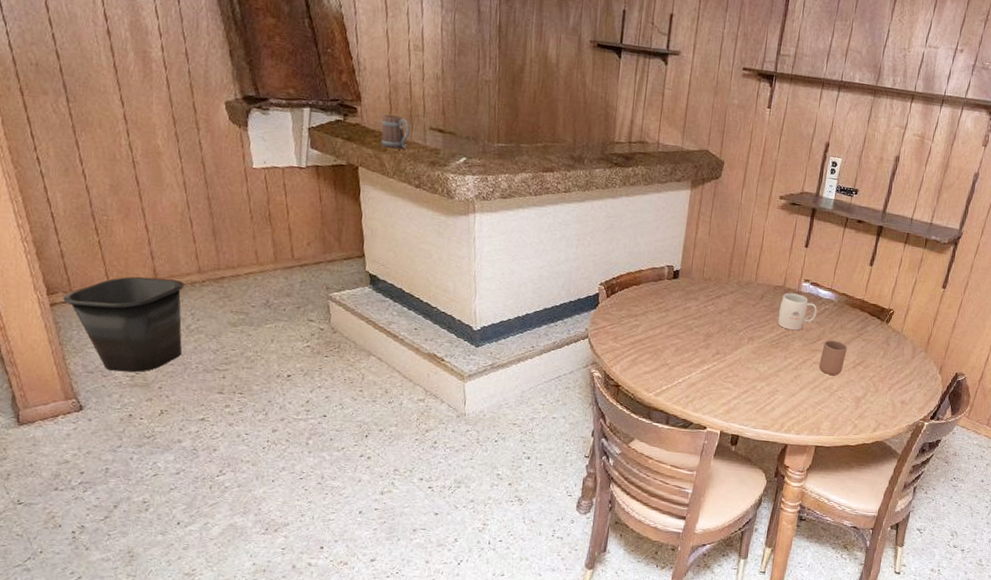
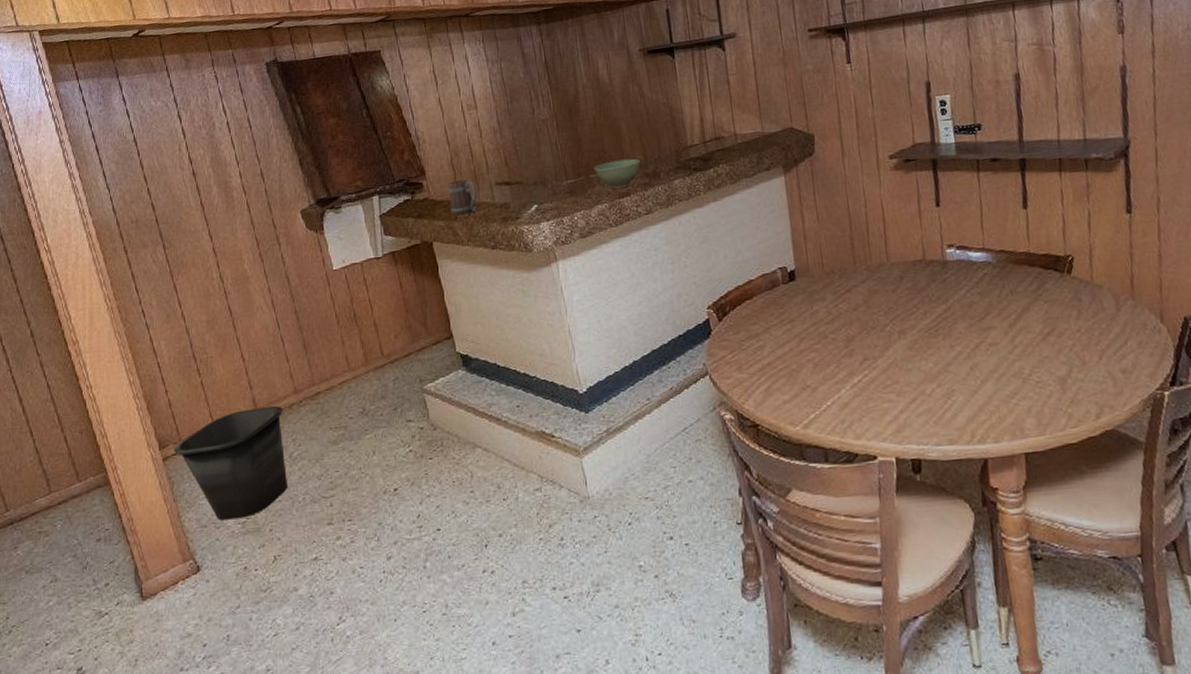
bowl: none [525,136,569,164] -> present [593,158,640,190]
mug: present [777,293,818,331] -> none [925,264,976,311]
cup: present [819,340,848,375] -> none [995,310,1030,356]

